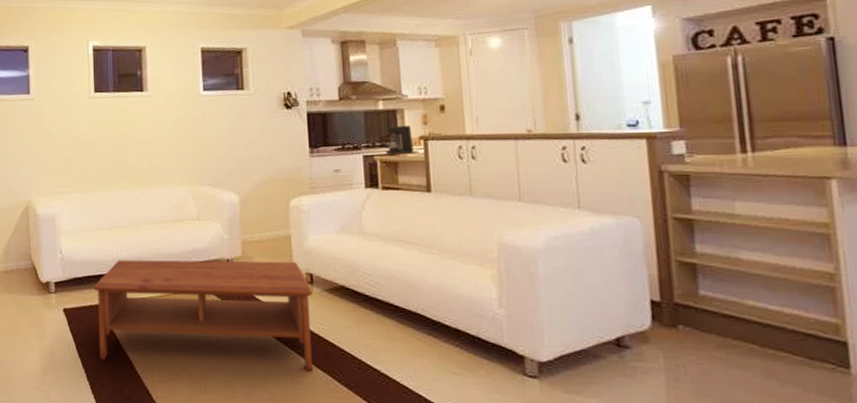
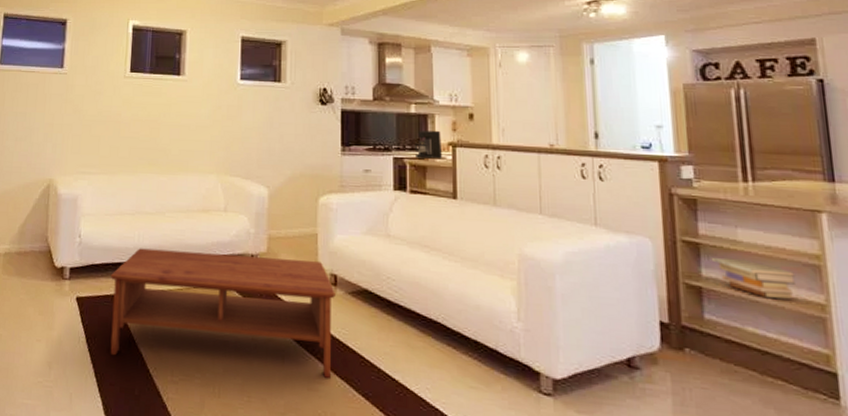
books: none [705,232,800,271] -> present [711,257,795,299]

